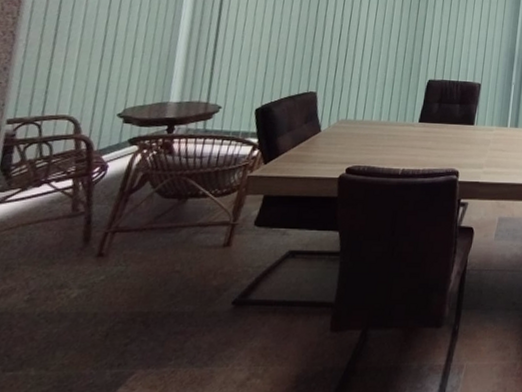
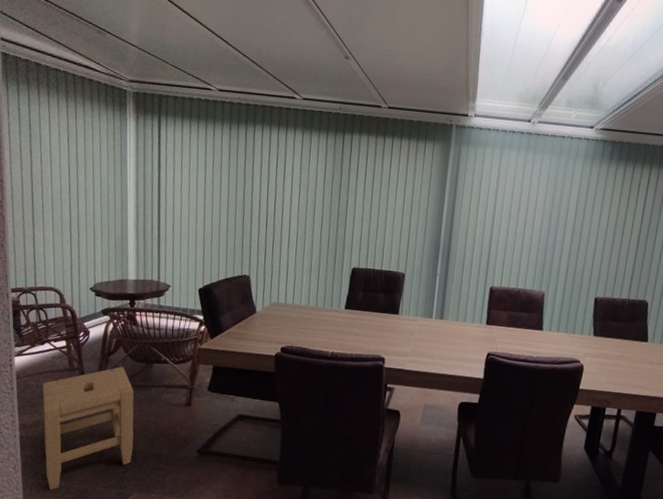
stool: none [8,205,157,385] -> present [42,366,134,490]

